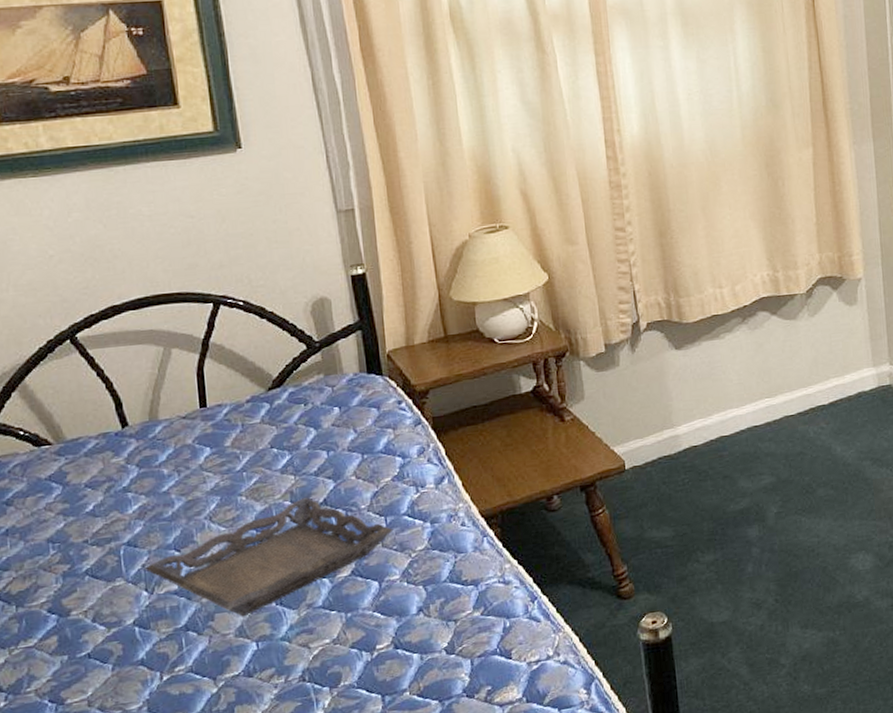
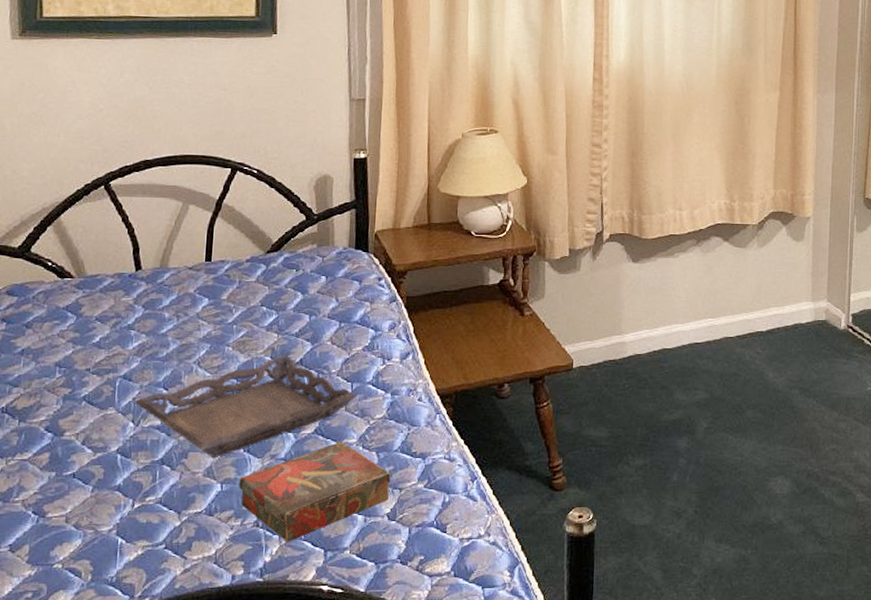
book: none [275,579,444,693] -> present [239,441,391,543]

